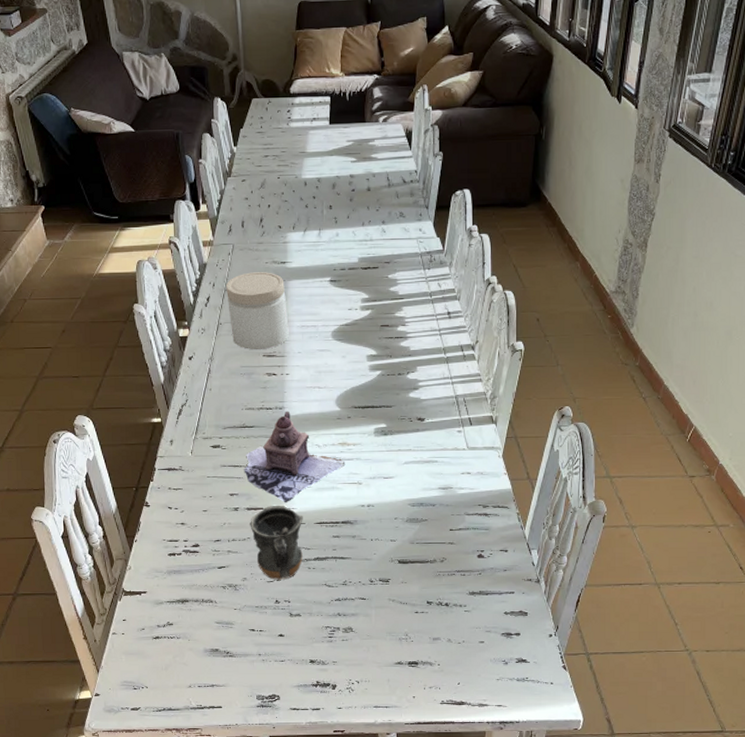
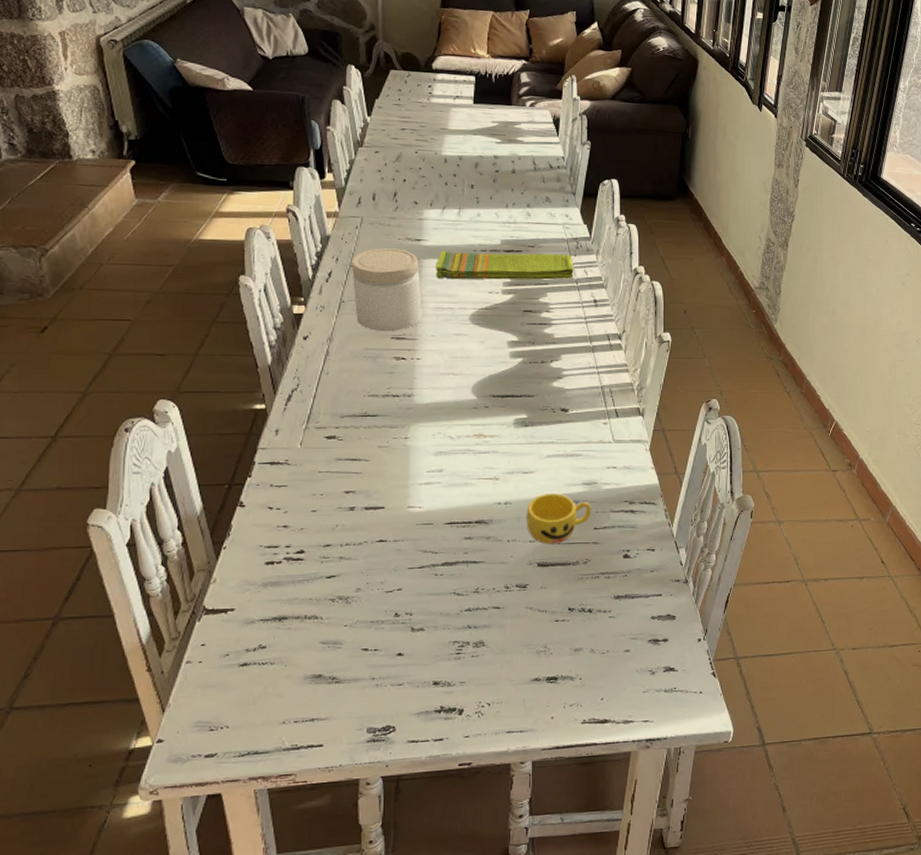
teapot: present [244,411,346,503] -> none [363,398,481,502]
mug: present [250,505,303,581] -> none [367,503,431,591]
dish towel: none [300,268,428,299] -> present [436,250,574,280]
cup: none [387,497,447,544] -> present [526,493,592,545]

